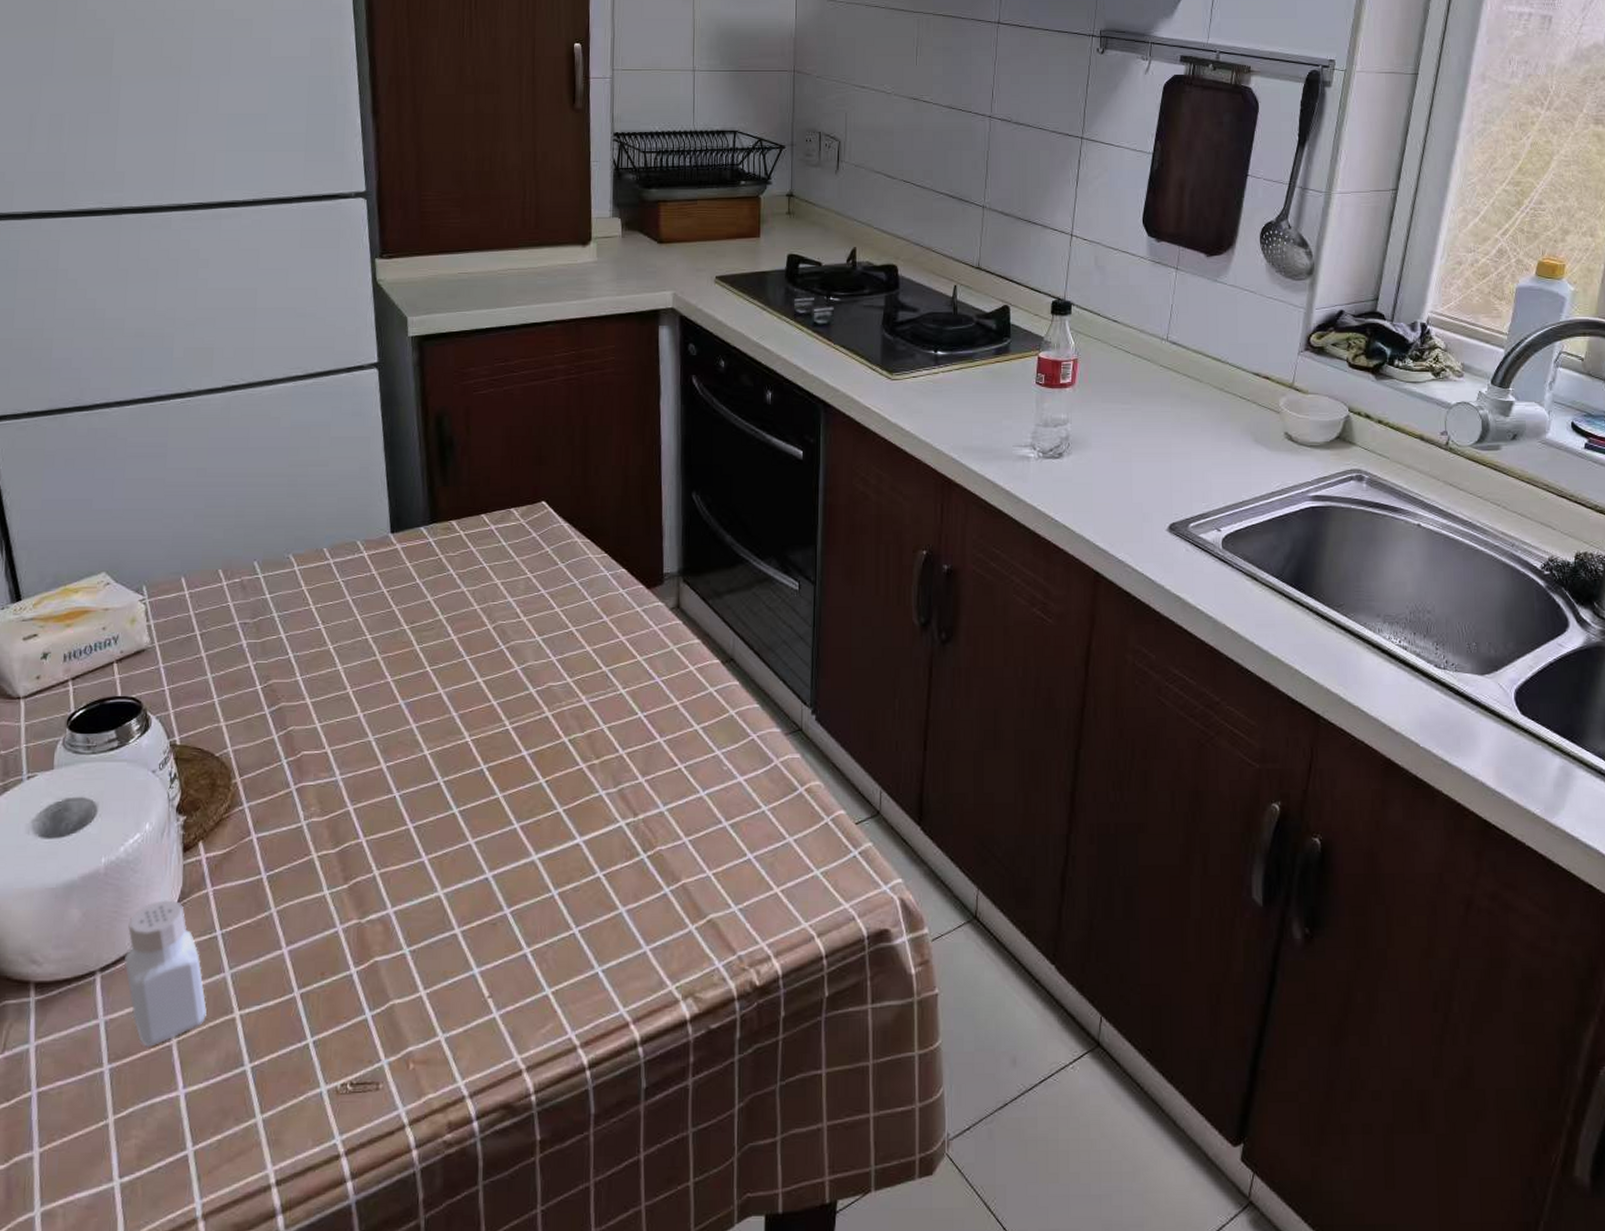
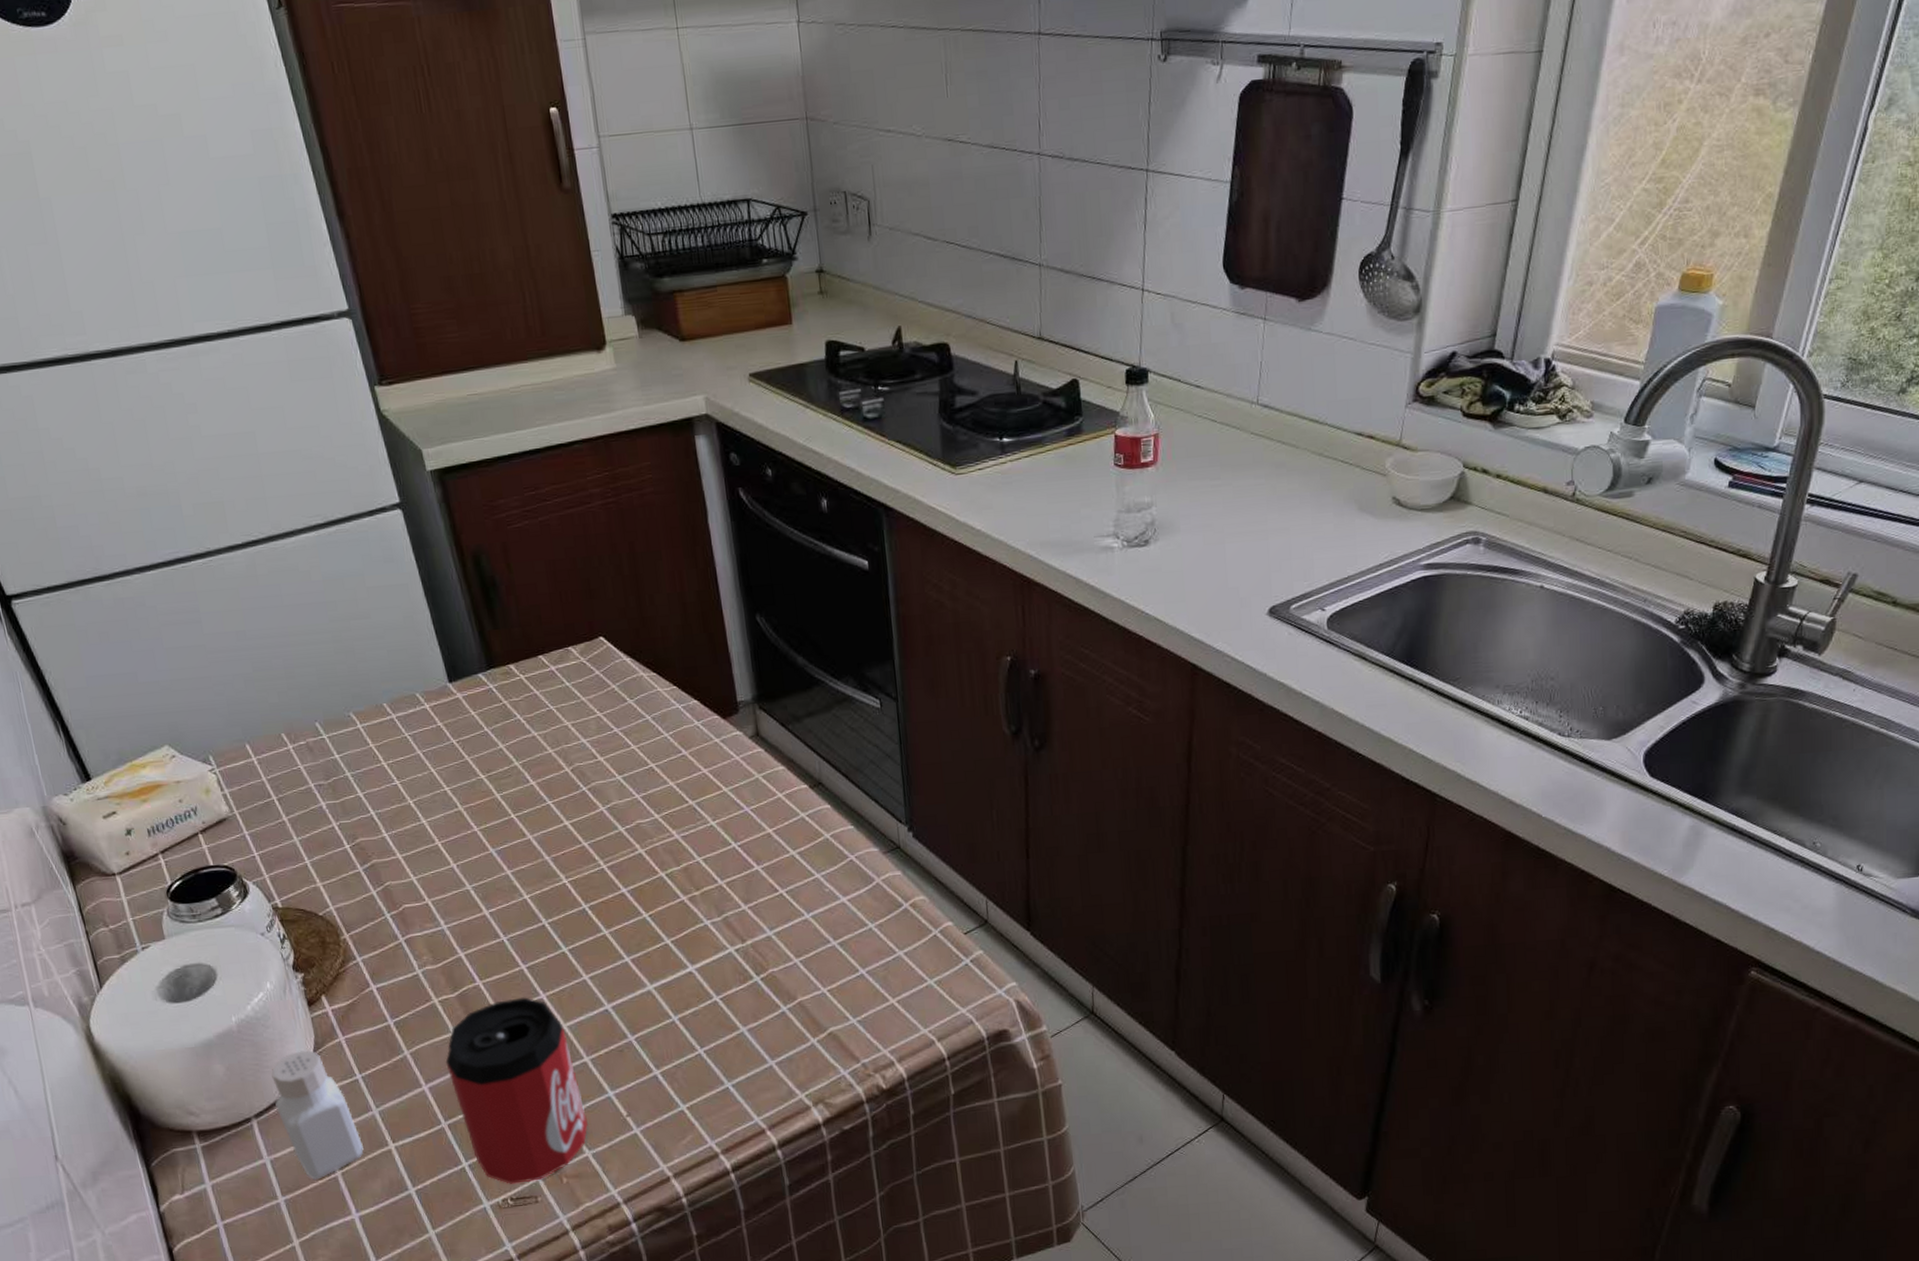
can: none [311,858,447,1066] -> present [445,997,588,1184]

